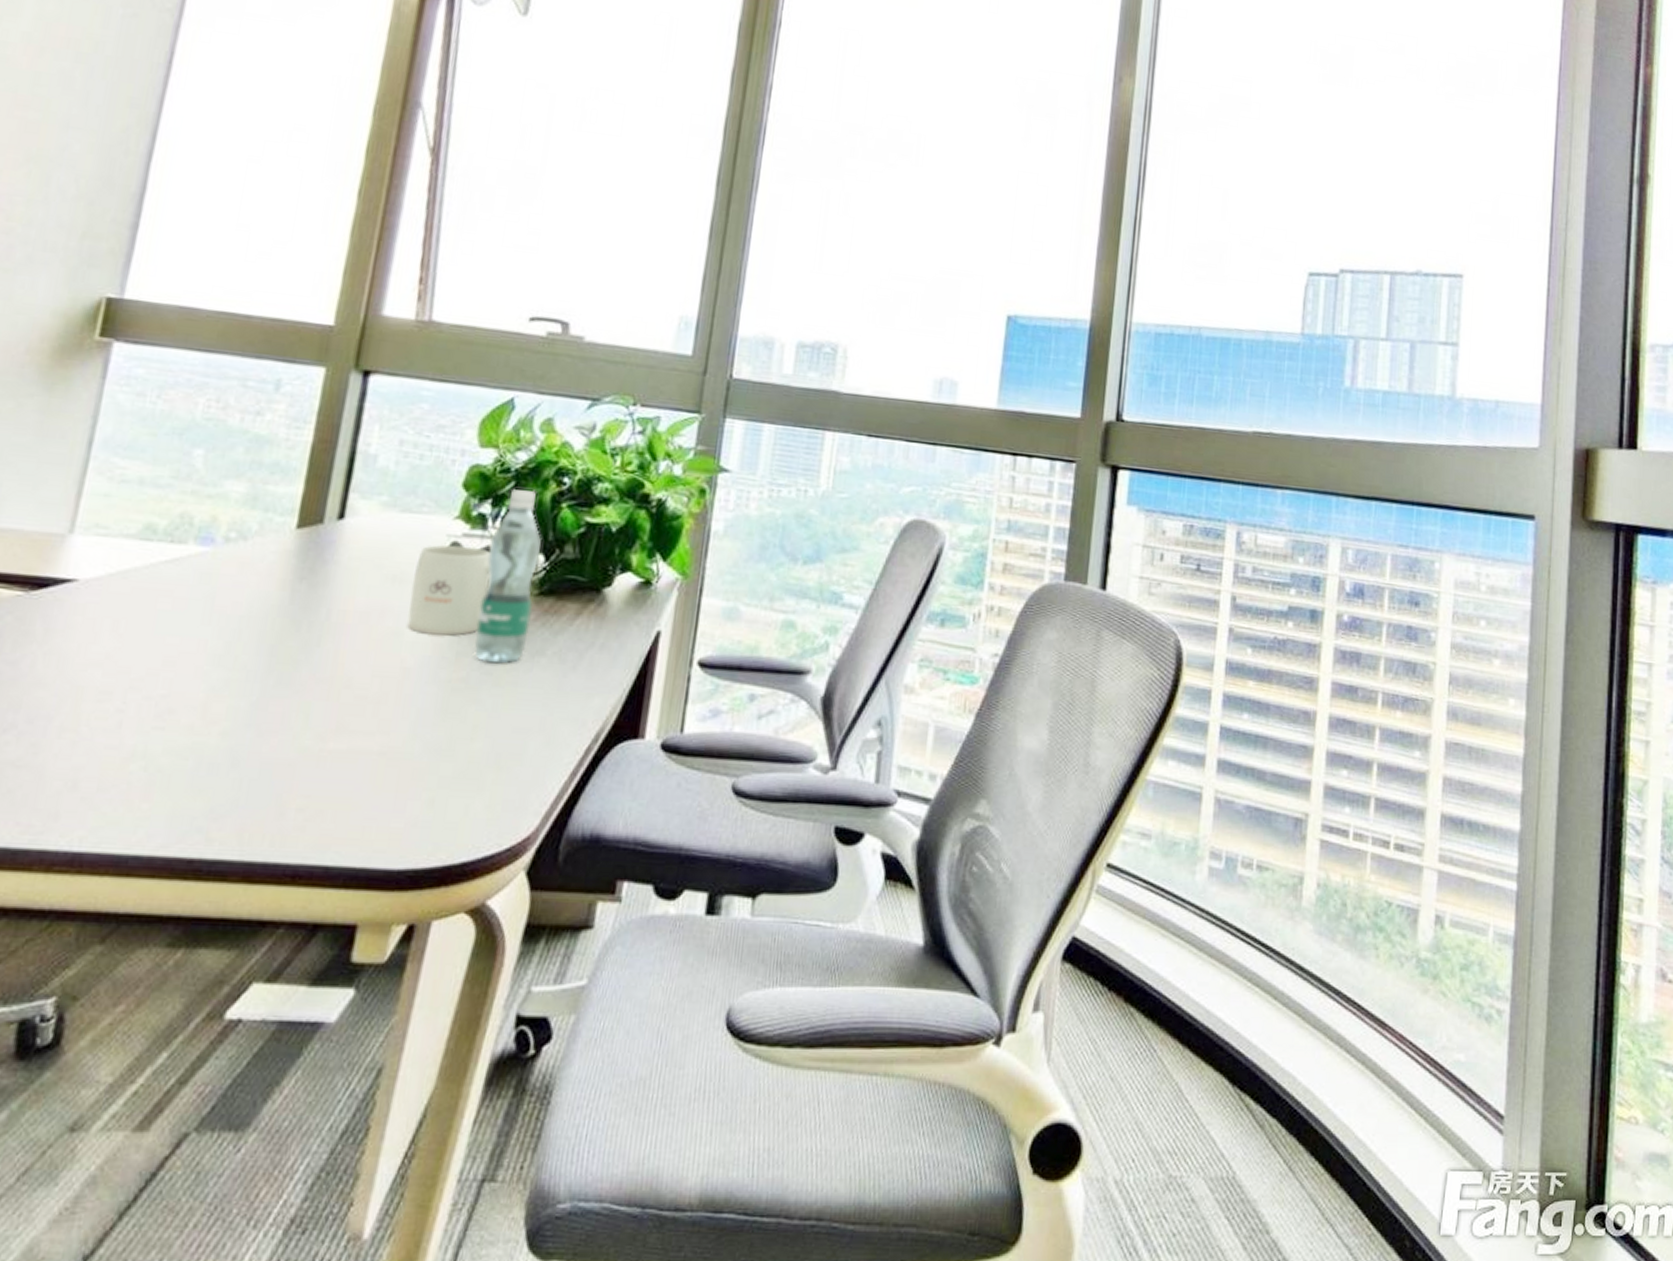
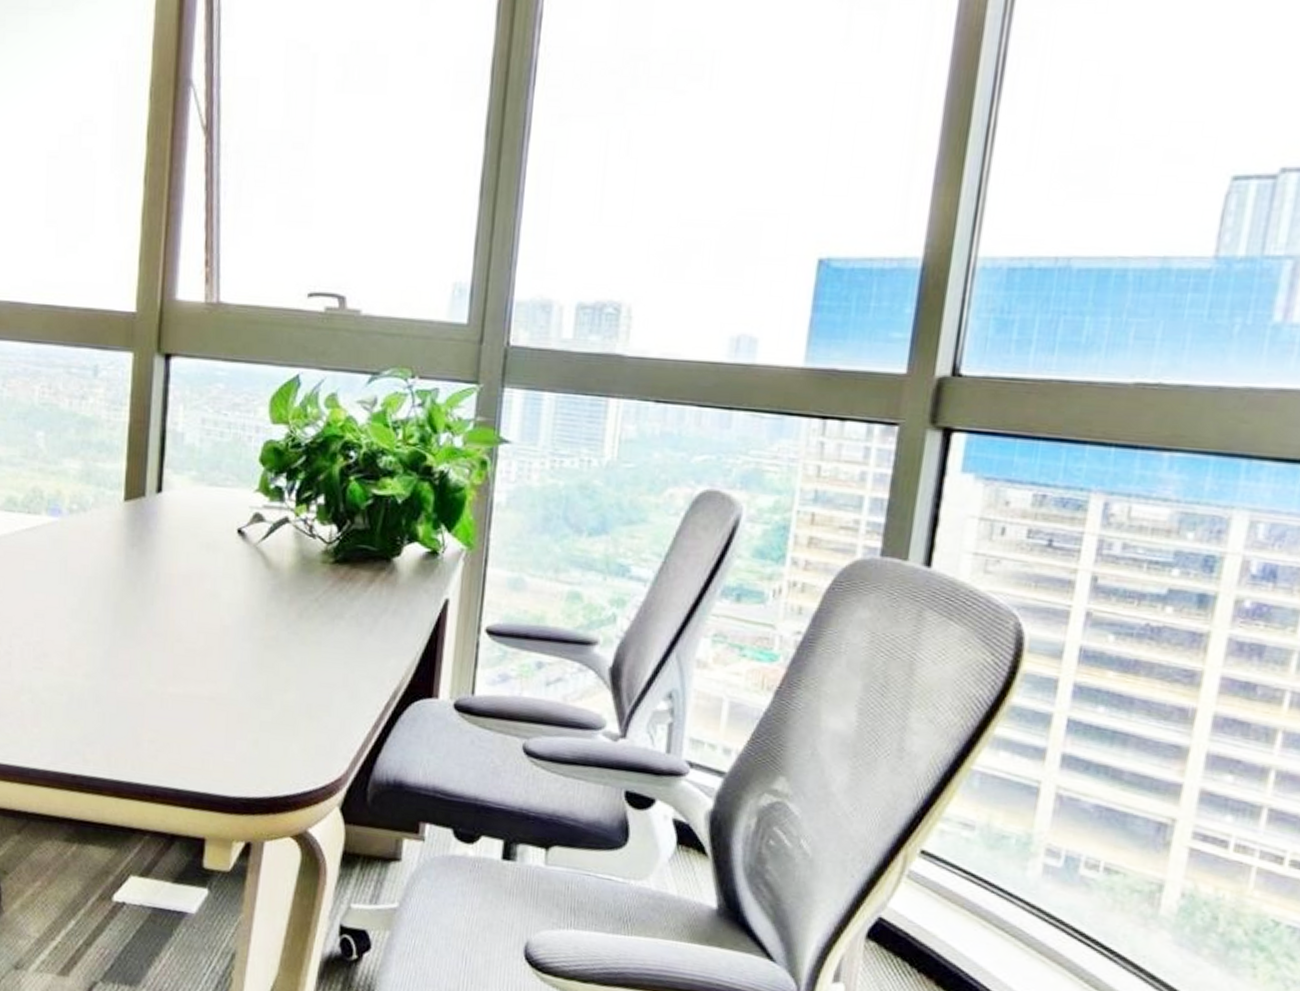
mug: present [407,545,491,636] -> none [222,516,290,599]
bottle: present [474,489,541,664] -> none [281,463,333,626]

